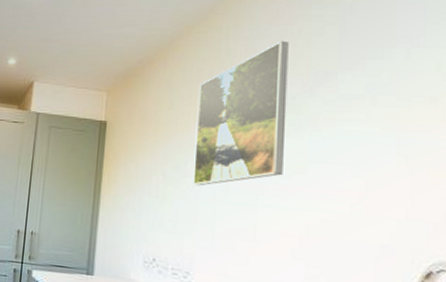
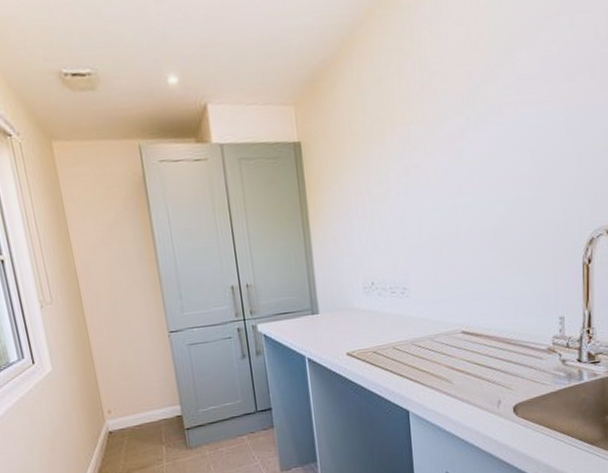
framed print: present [193,40,289,186] -> none [388,17,476,199]

